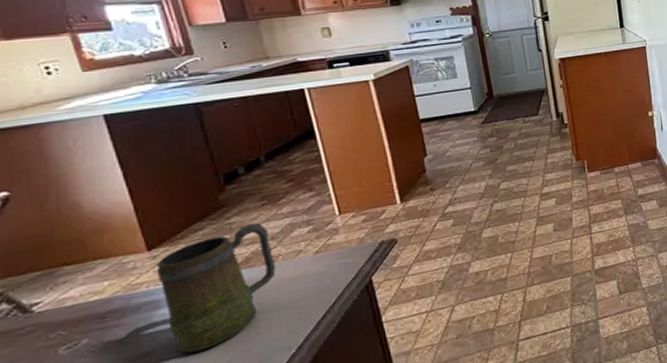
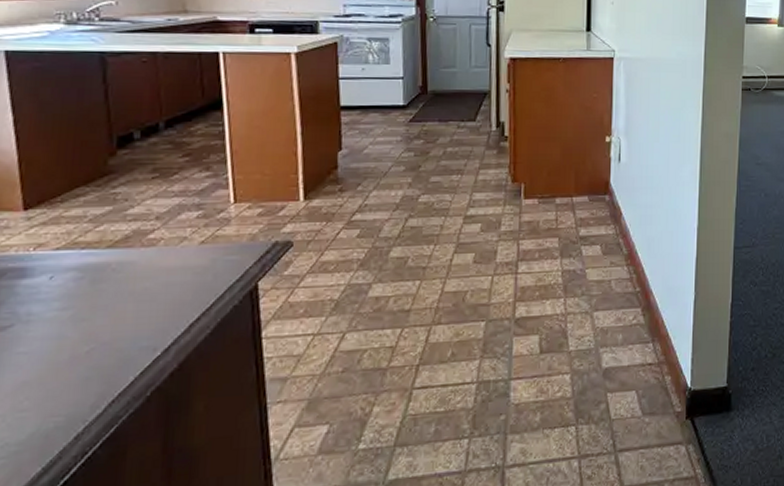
mug: present [156,222,276,353] -> none [28,197,156,335]

